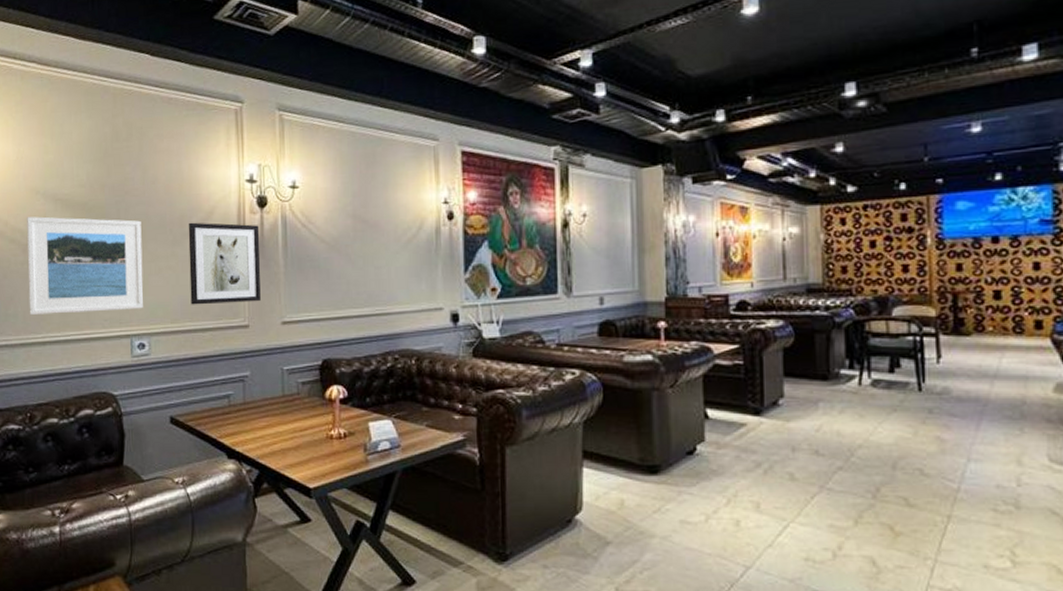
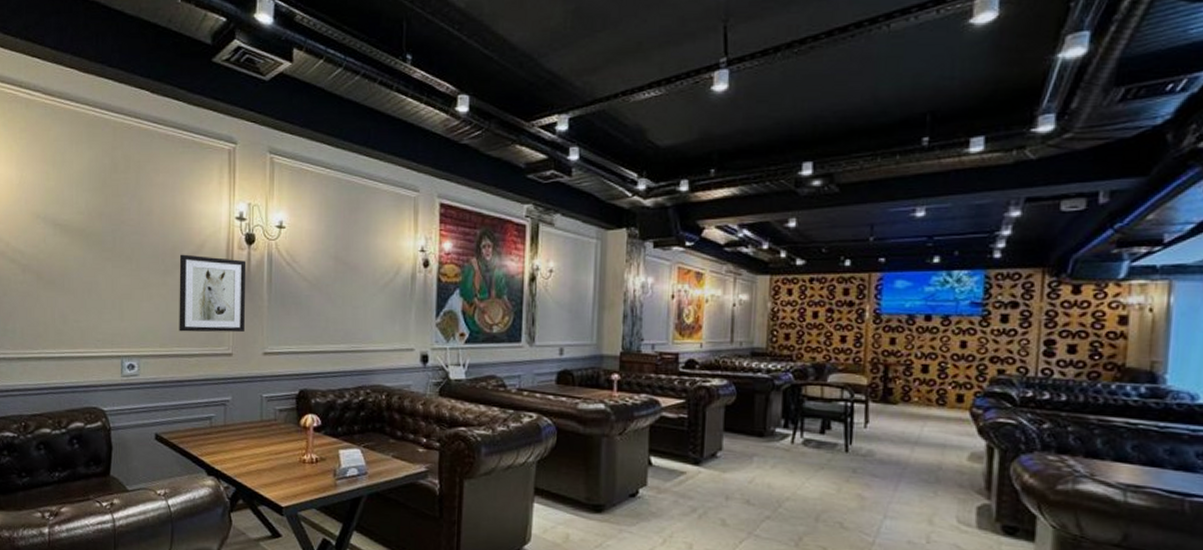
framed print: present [26,216,143,315] -> none [26,239,135,333]

